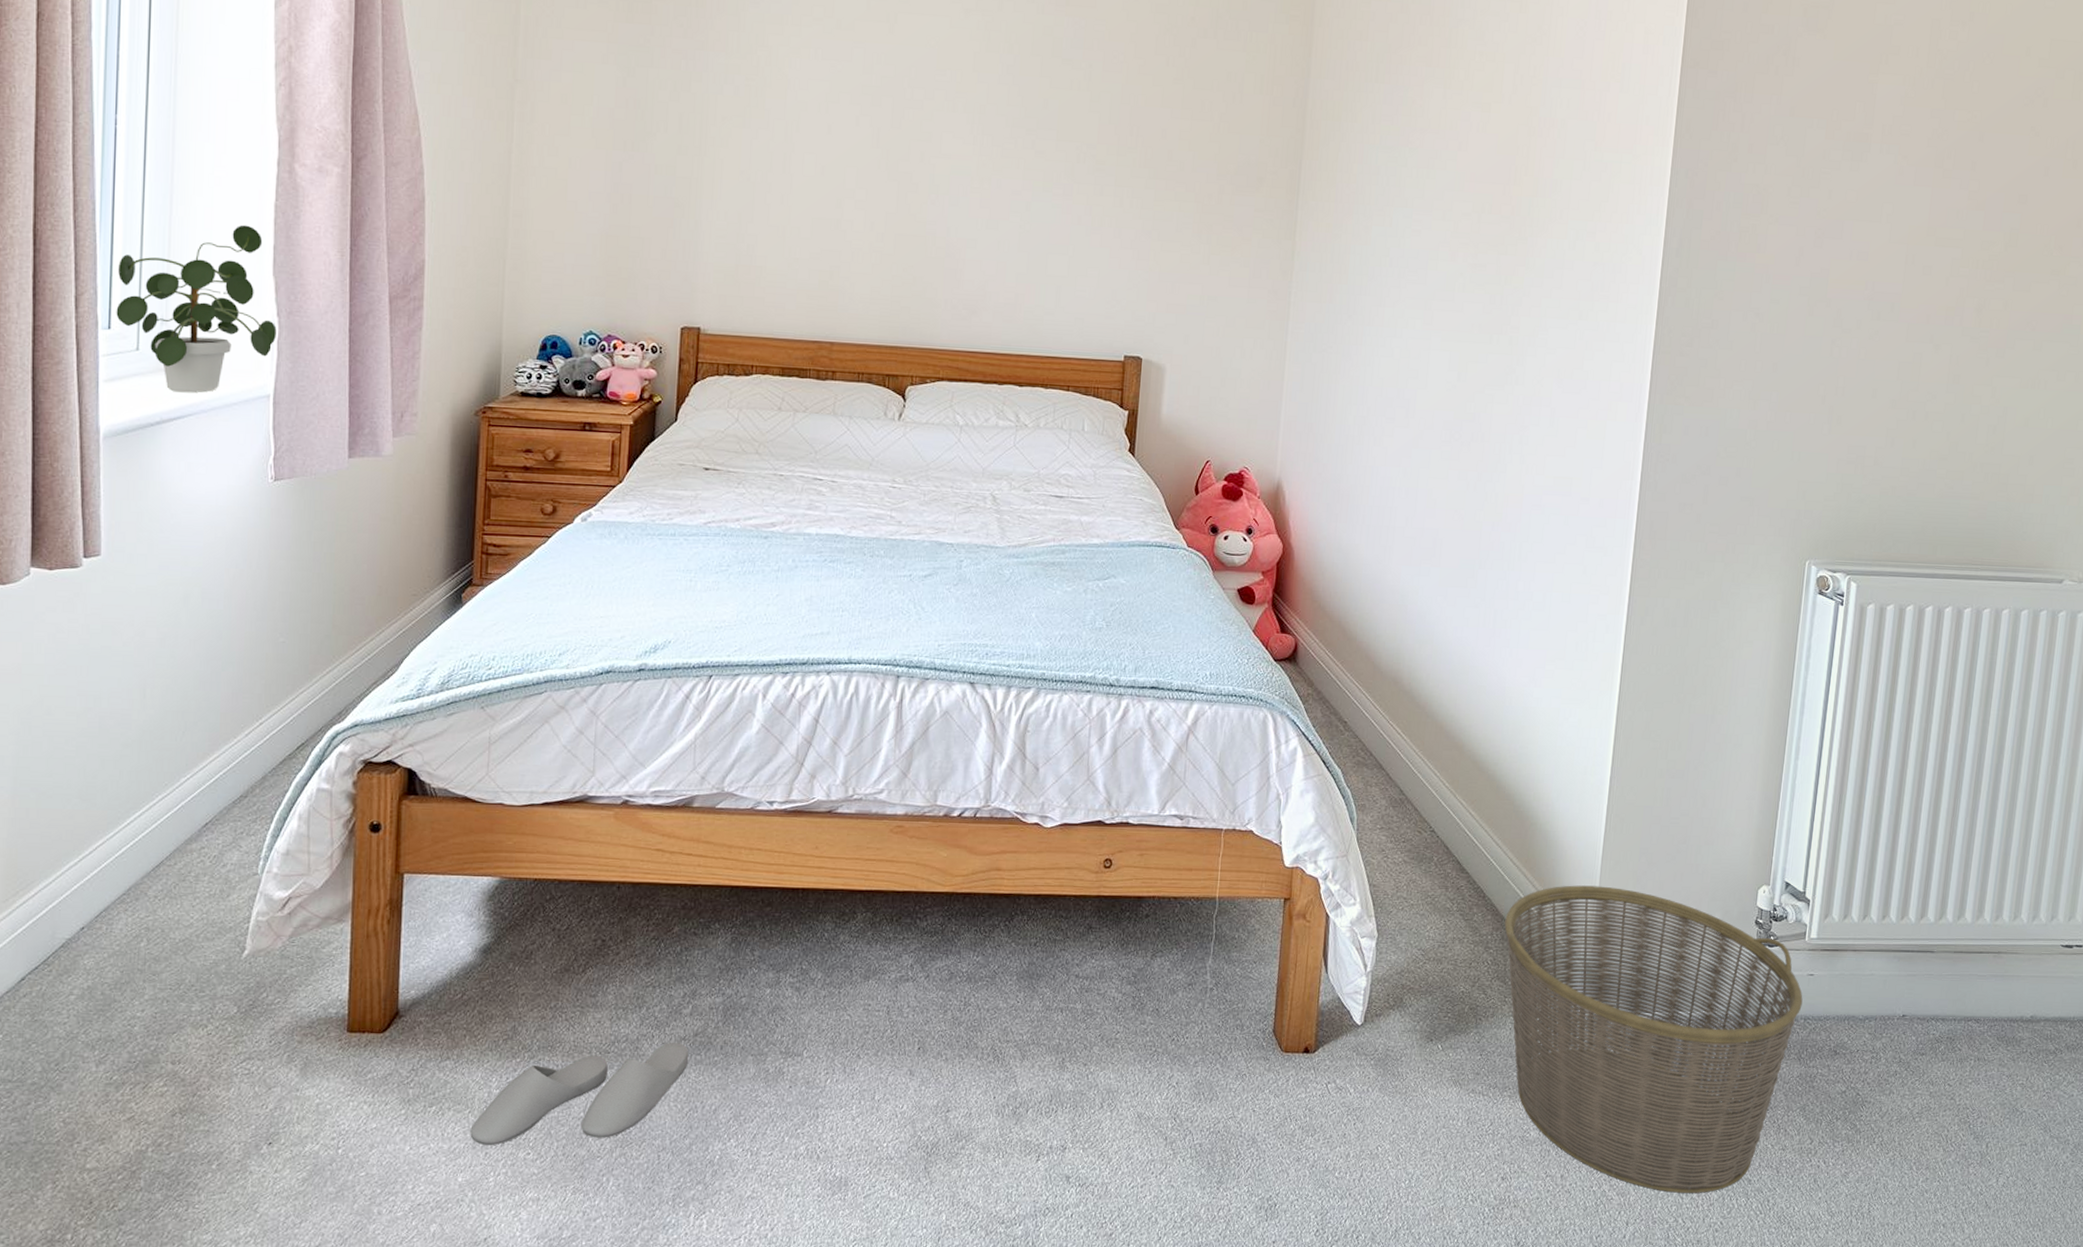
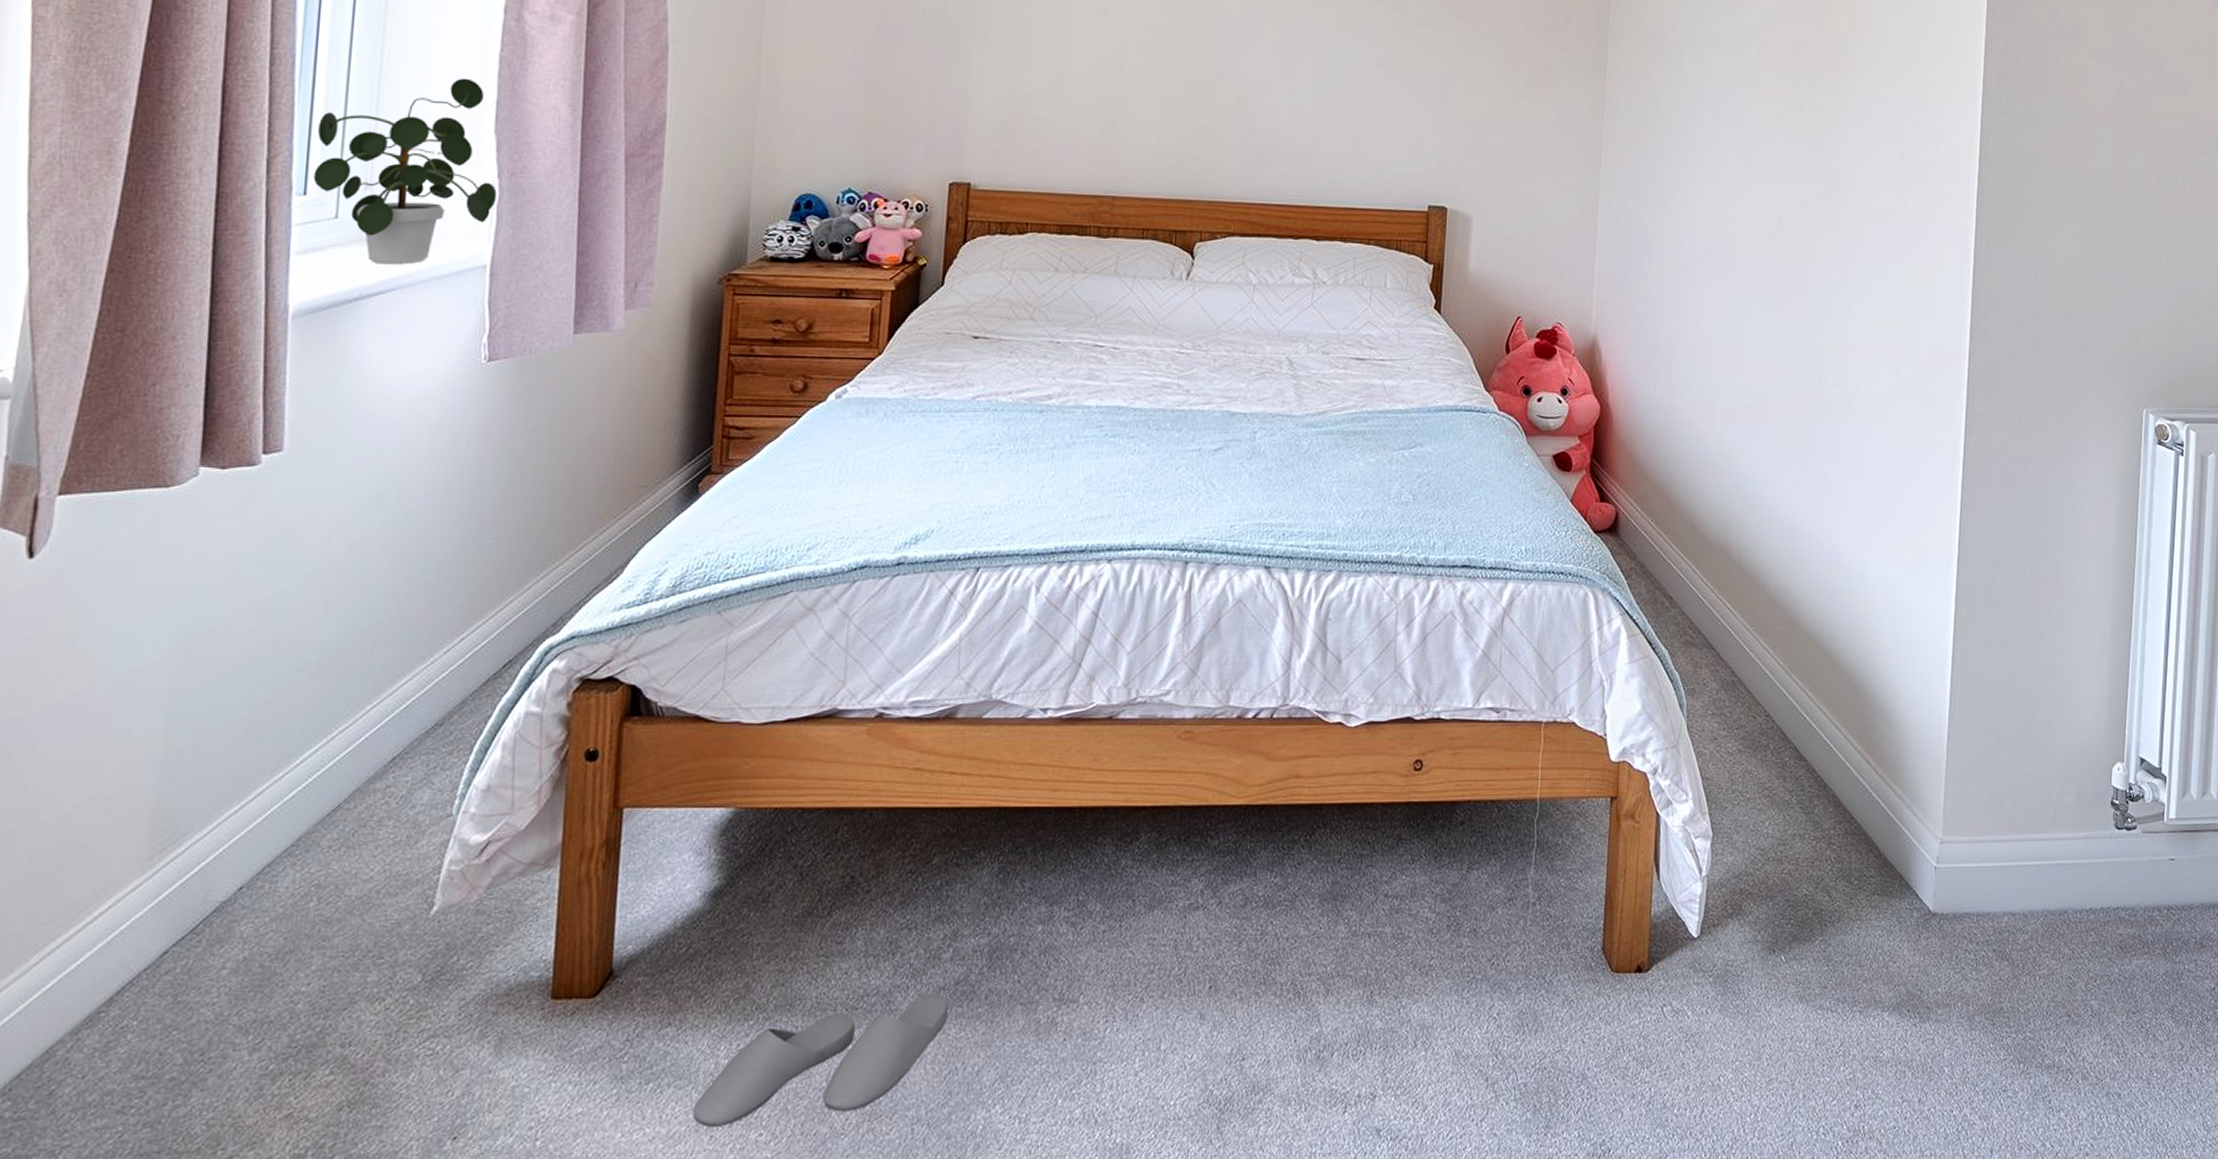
basket: present [1504,885,1803,1193] -> none [1847,770,2165,1113]

